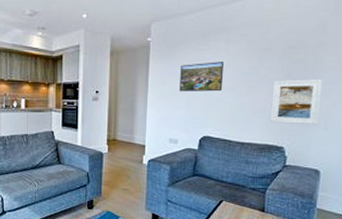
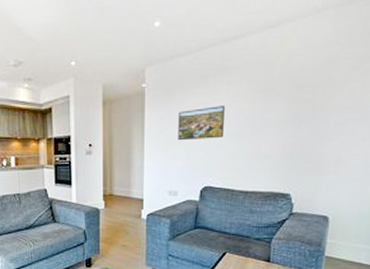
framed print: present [269,79,322,126] -> none [275,120,332,170]

